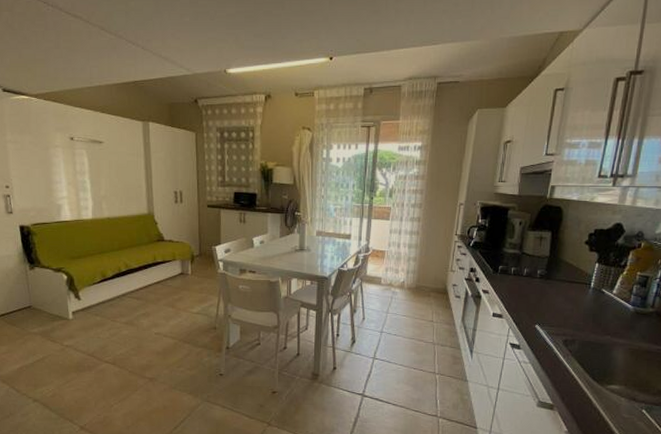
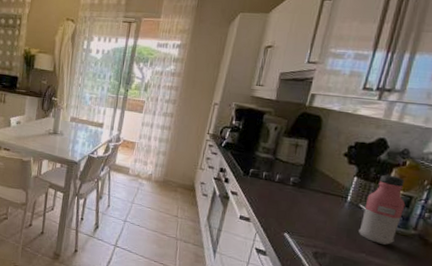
water bottle: none [603,258,643,326] -> present [359,174,406,245]

